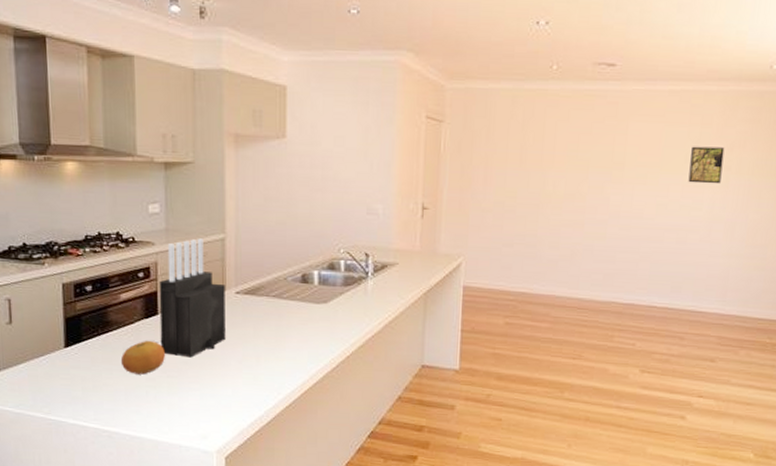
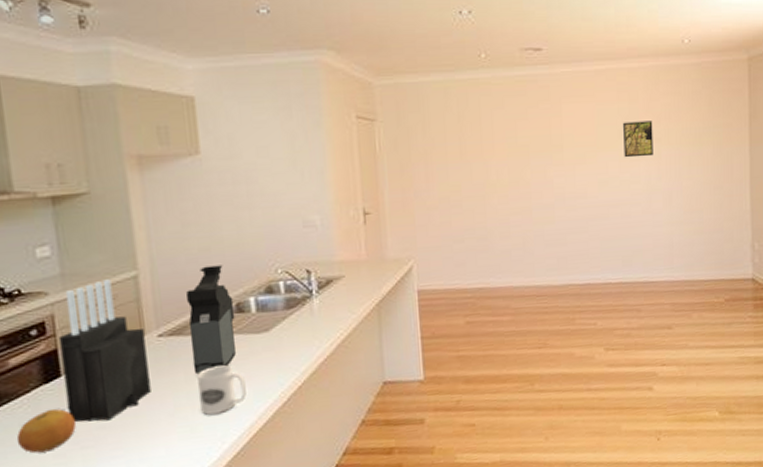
coffee maker: none [261,238,300,331] -> present [186,265,236,375]
mug: none [264,326,304,369] -> present [197,365,247,416]

